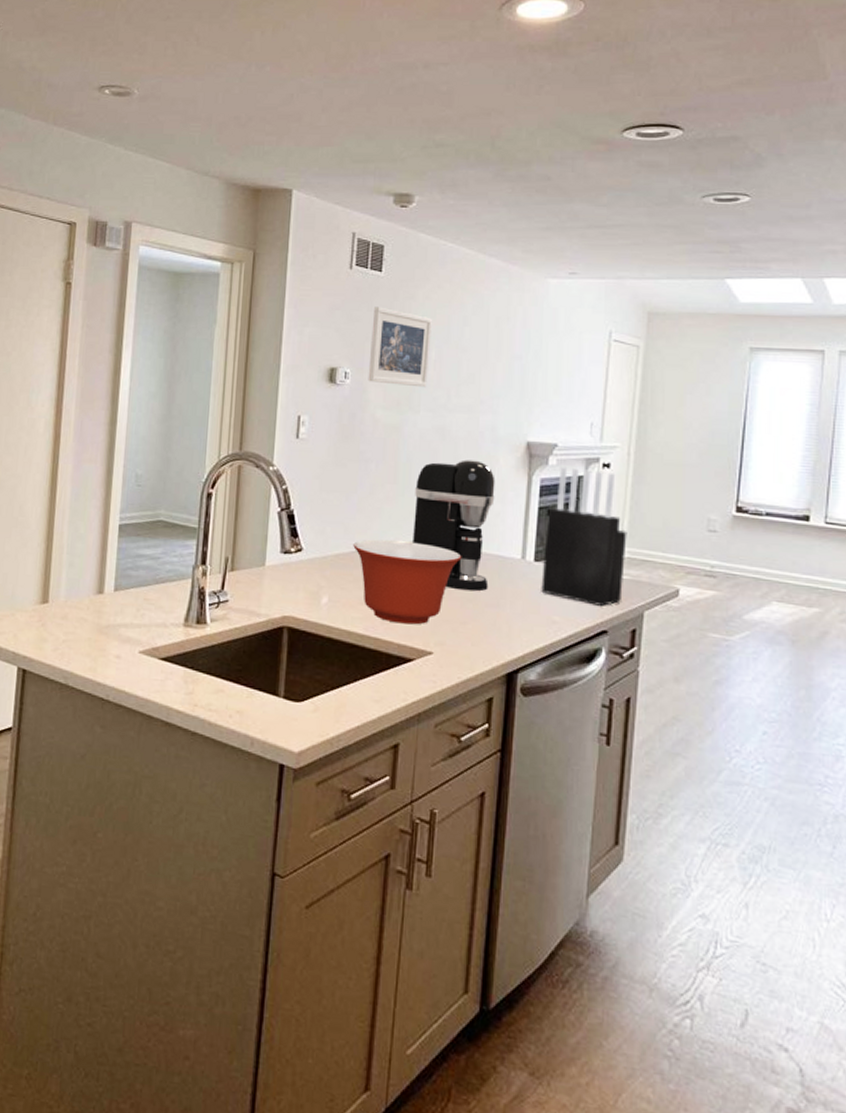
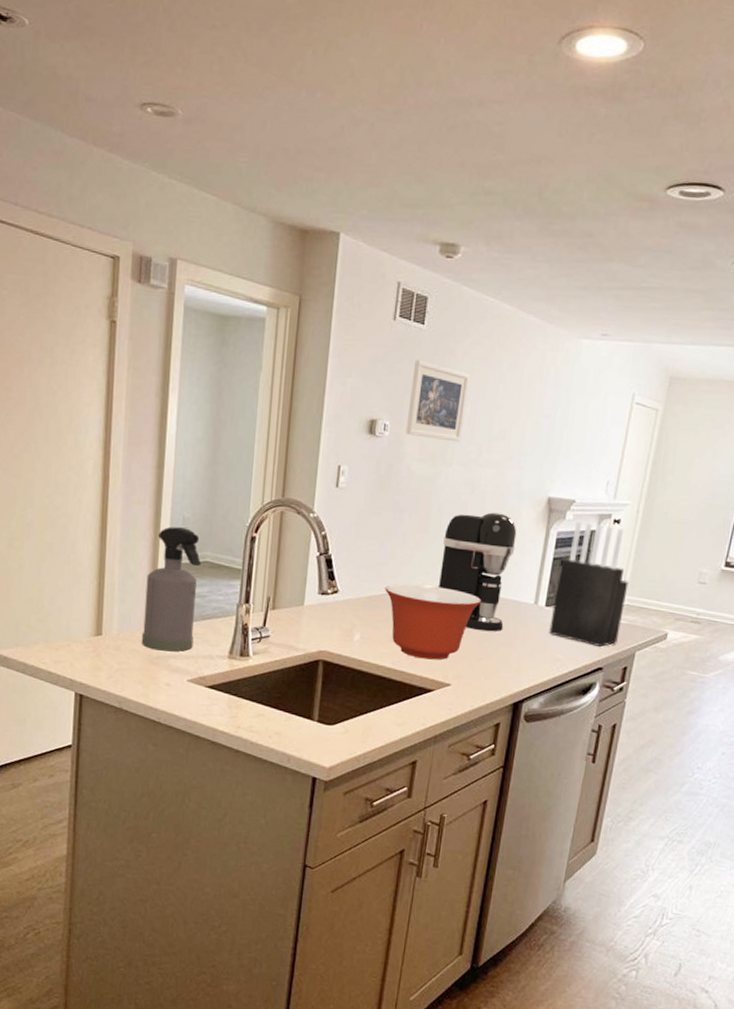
spray bottle: none [90,484,155,620] -> present [141,526,202,652]

